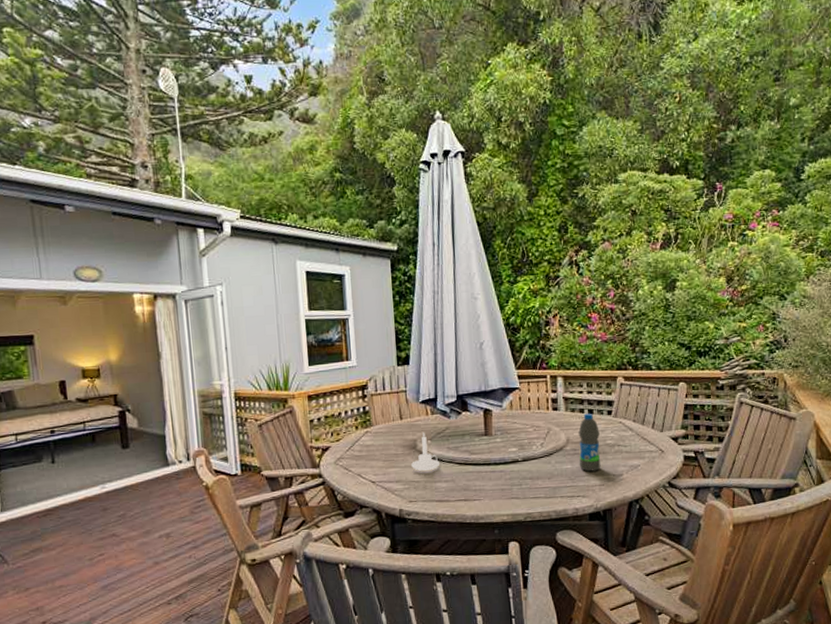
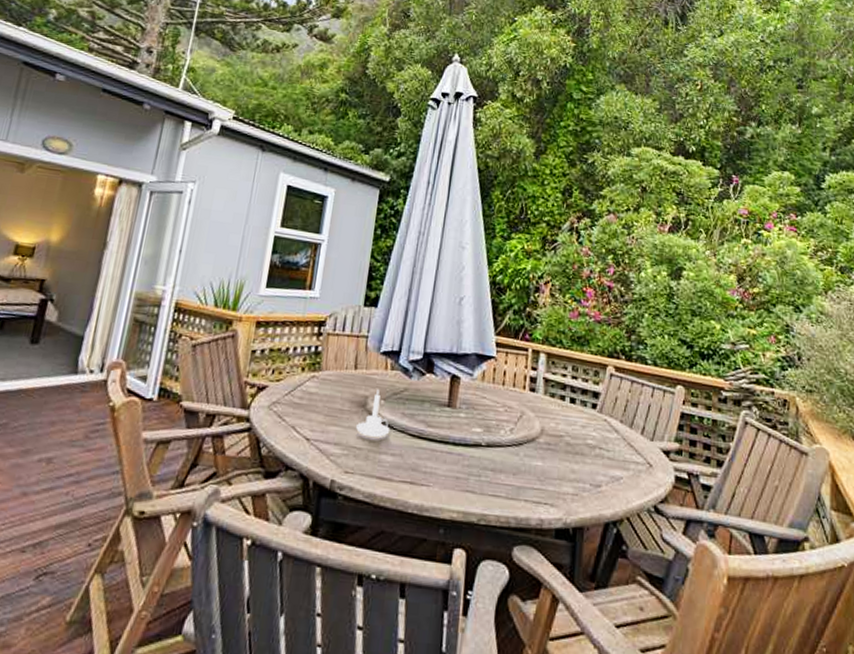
water bottle: present [578,413,601,472] -> none [551,401,580,476]

